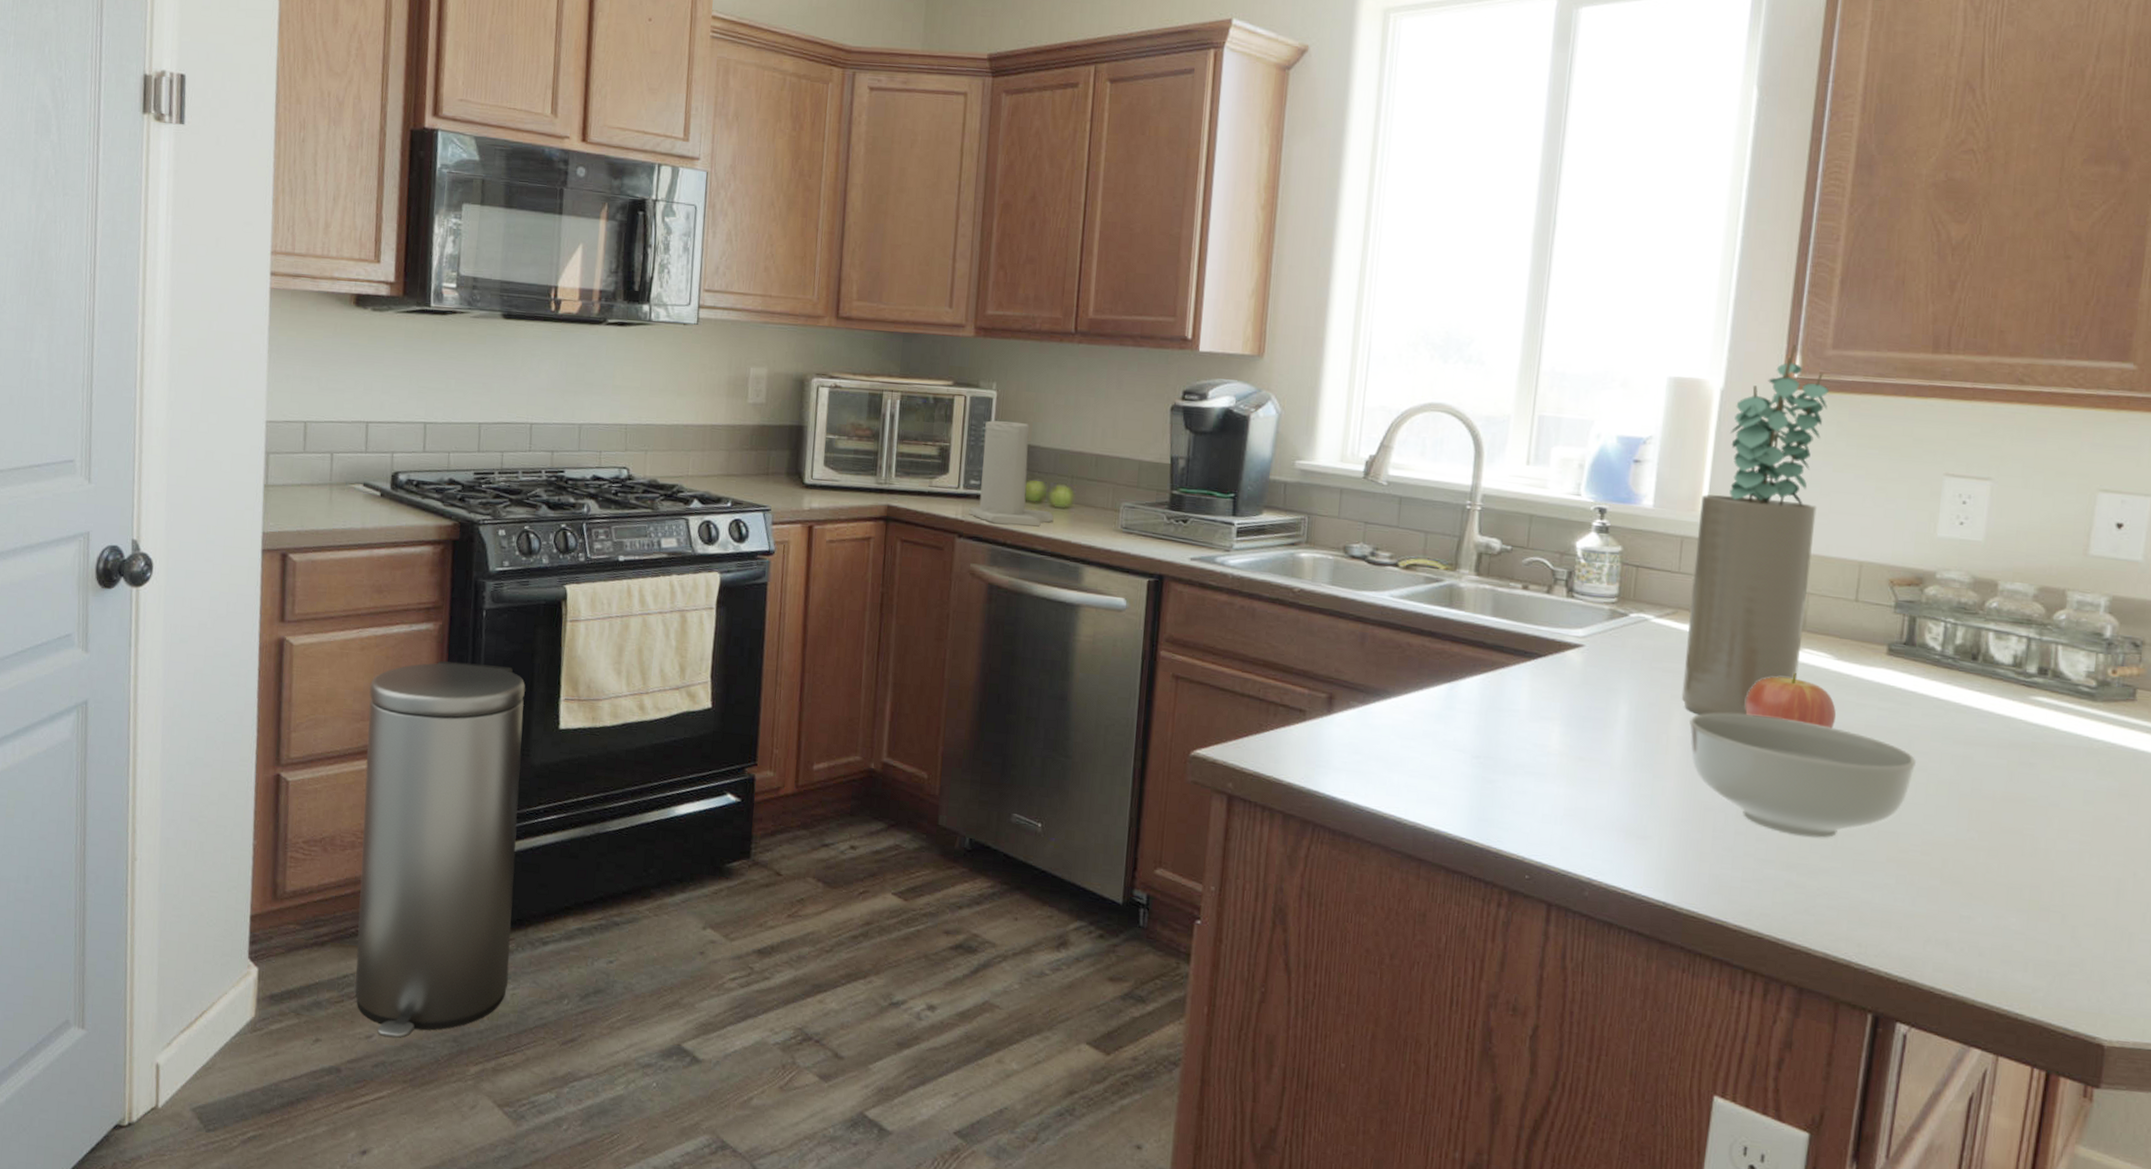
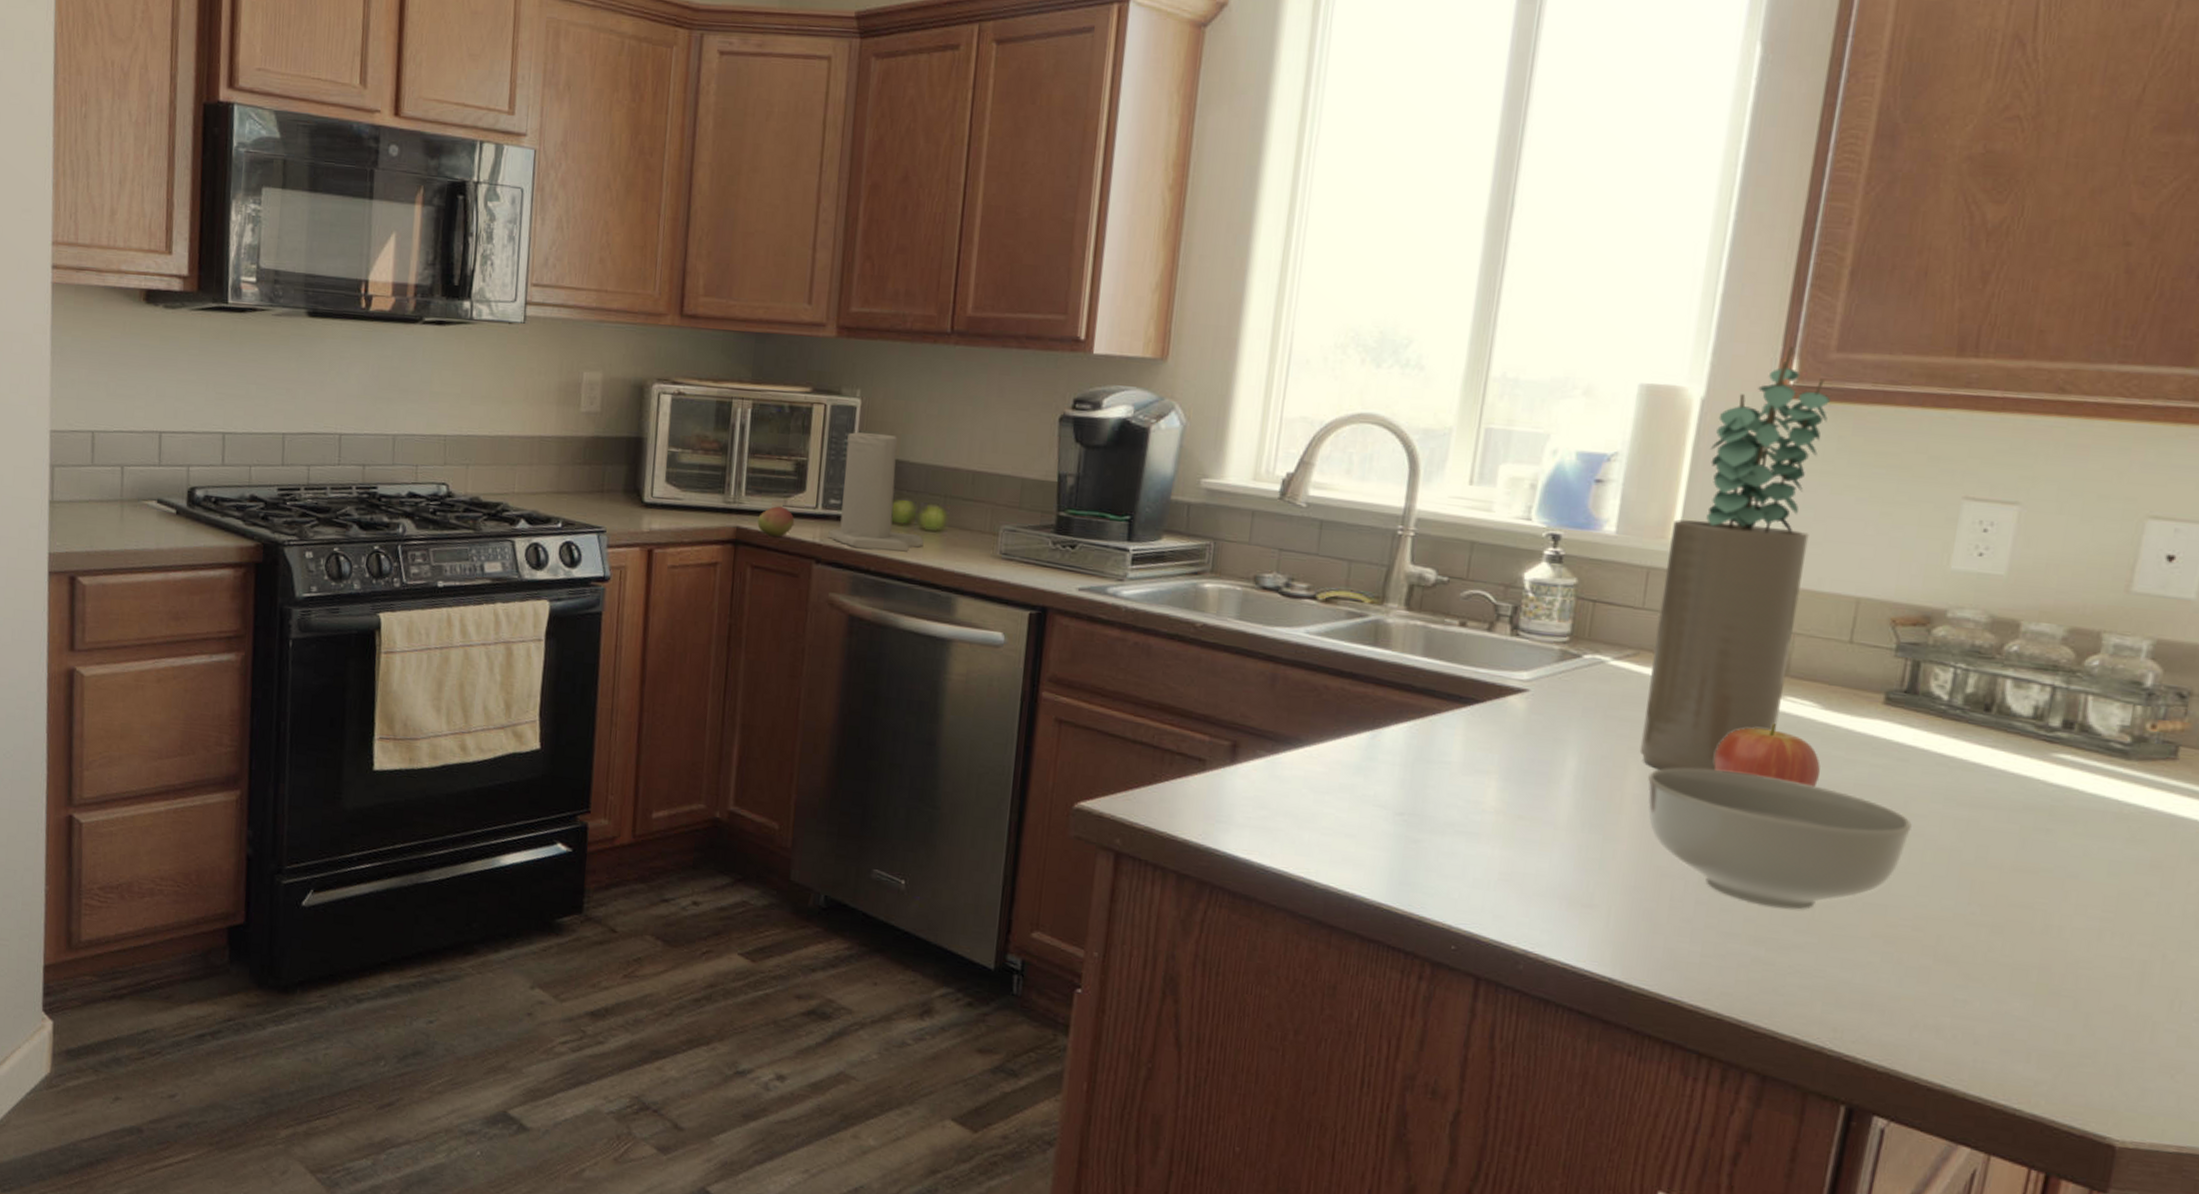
pedal bin: present [355,660,525,1039] -> none [156,694,336,1099]
fruit: none [906,486,939,515] -> present [757,506,795,538]

